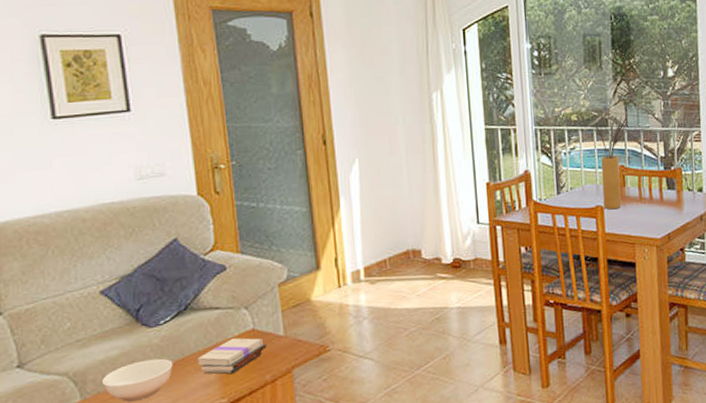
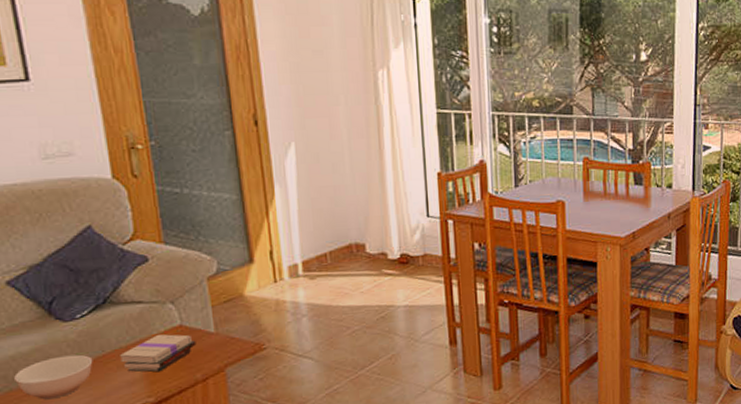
vase: present [595,109,629,210] -> none [559,95,596,205]

